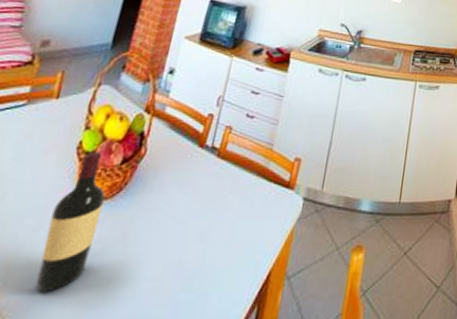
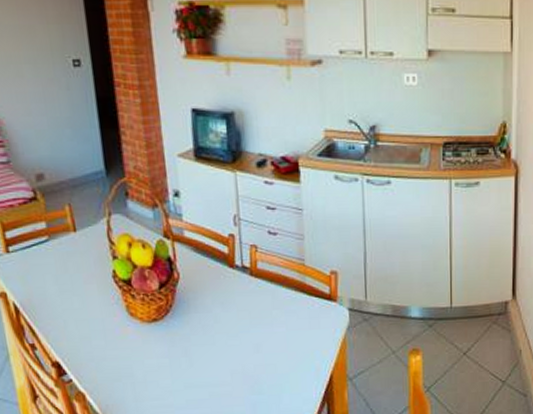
wine bottle: present [36,151,106,292] -> none [114,279,162,398]

